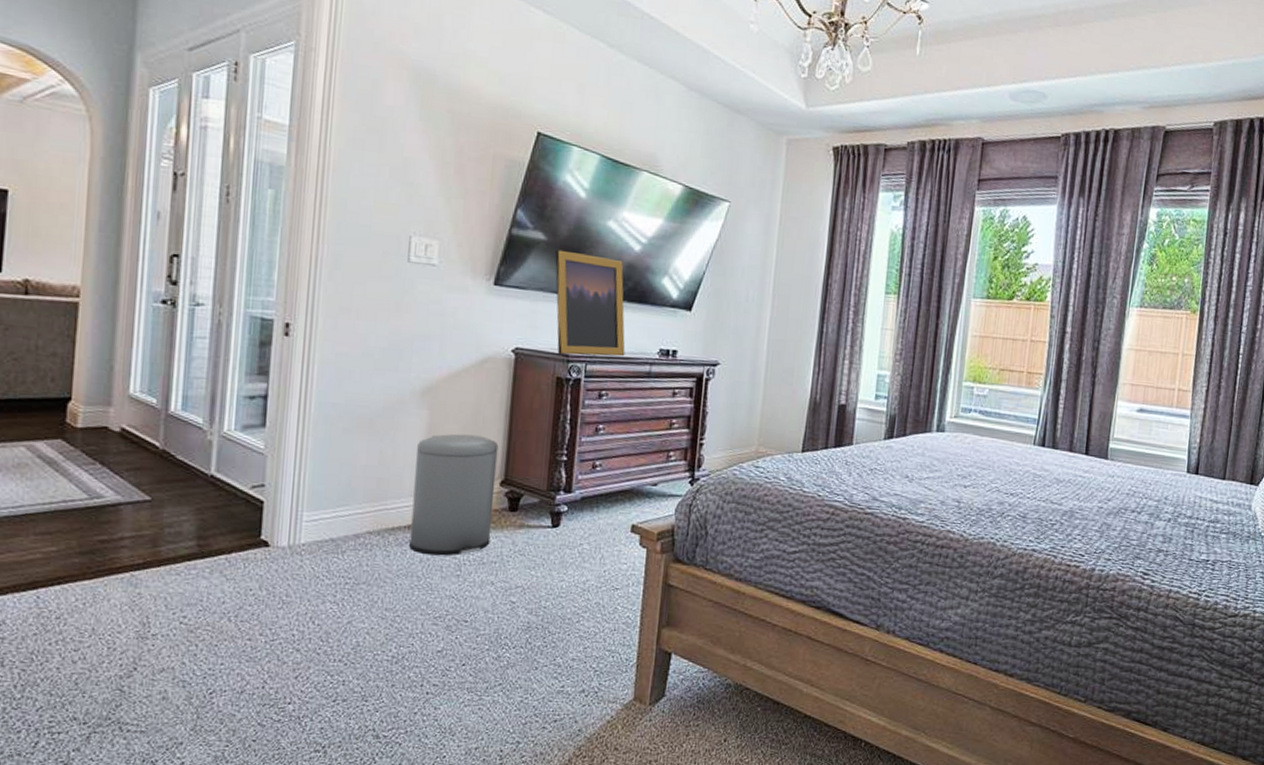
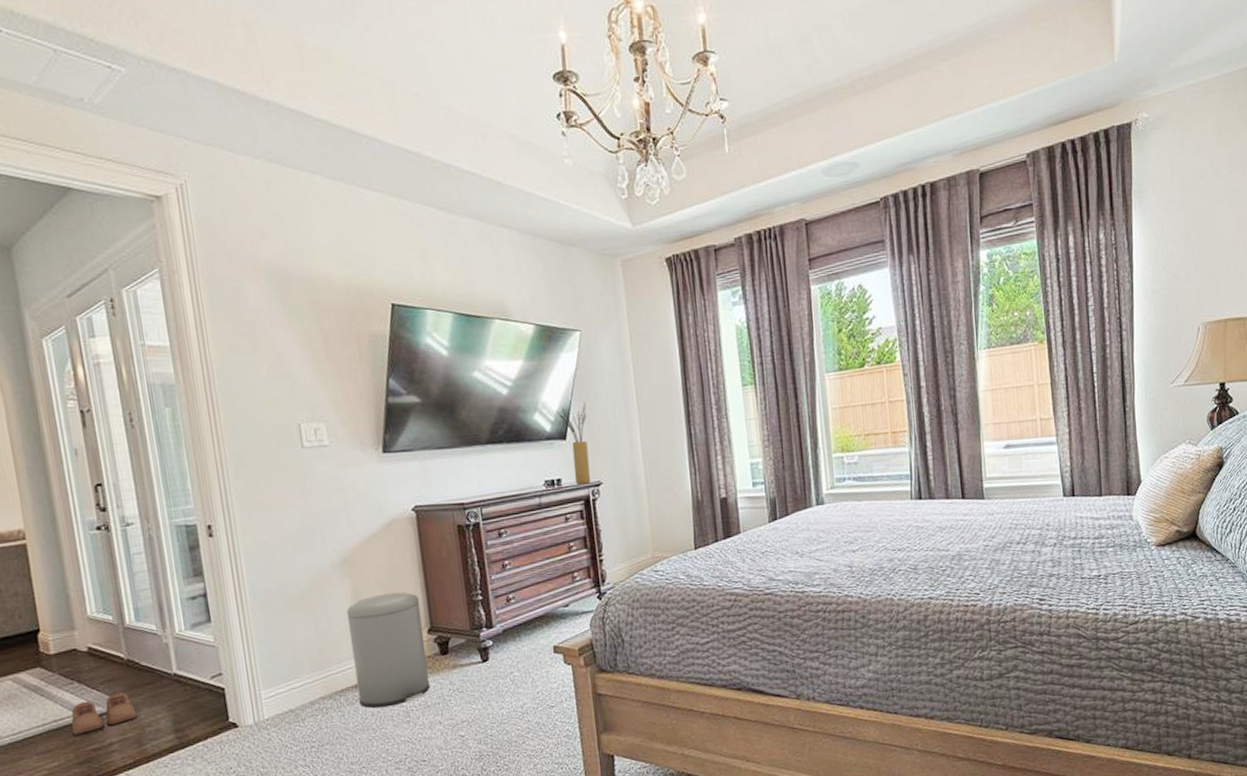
shoe: none [81,484,159,524] -> present [71,692,137,737]
picture frame: present [555,249,626,357] -> none [432,406,514,505]
vase: none [687,276,720,362] -> present [556,402,591,485]

